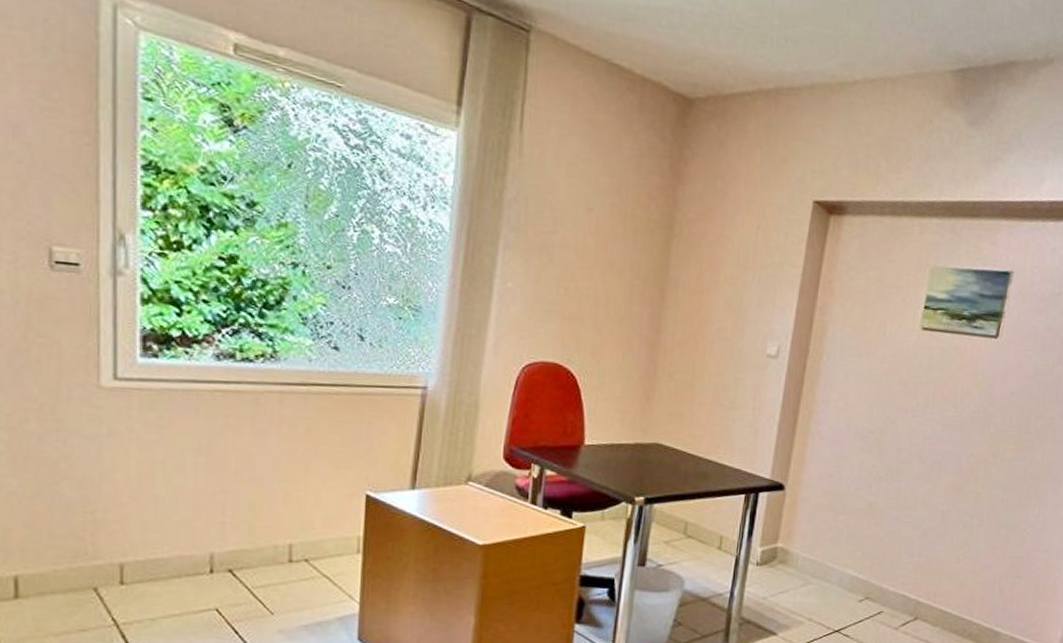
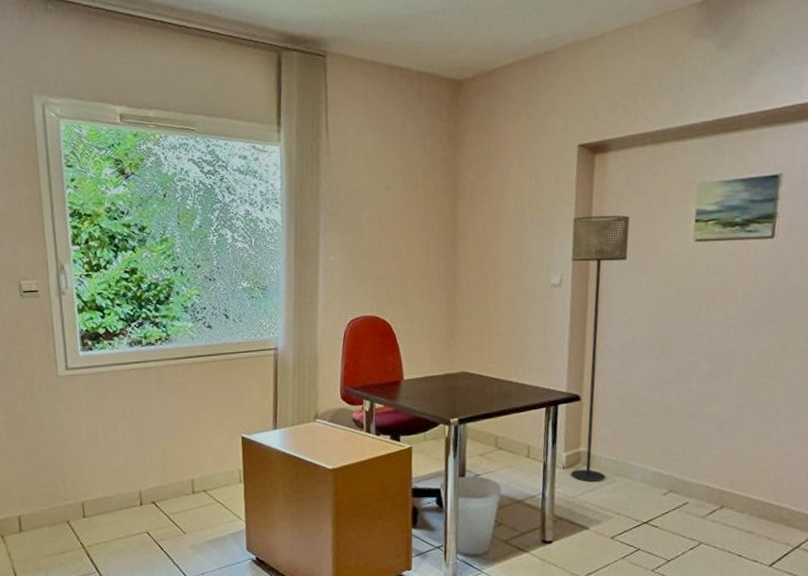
floor lamp: none [763,282,859,582] -> present [570,215,630,482]

